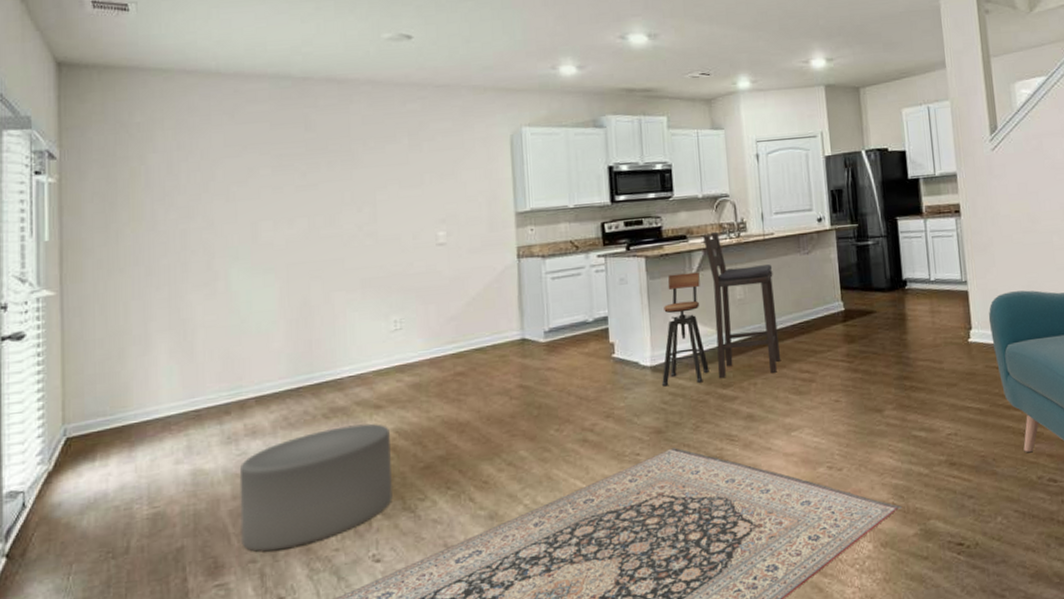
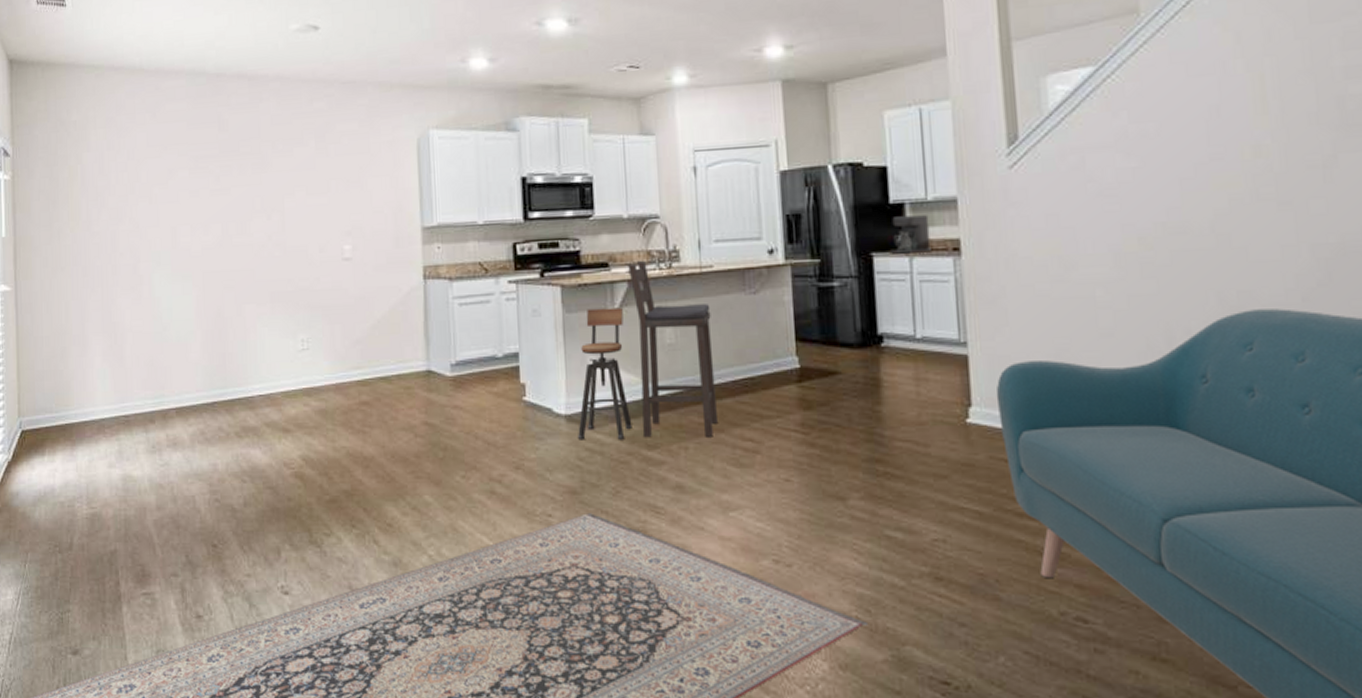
pouf: present [239,423,393,551] -> none [162,447,300,567]
coffee maker: none [909,187,940,218] -> present [889,215,931,255]

